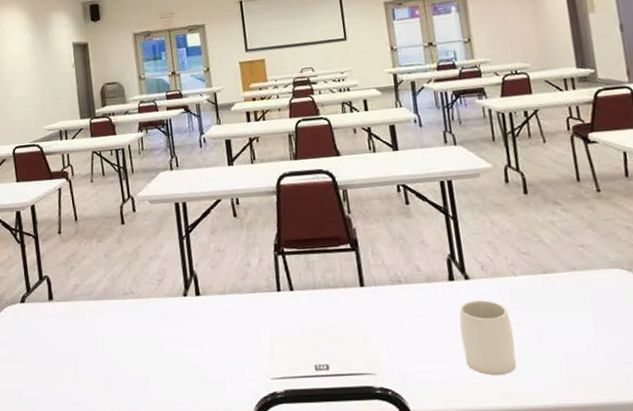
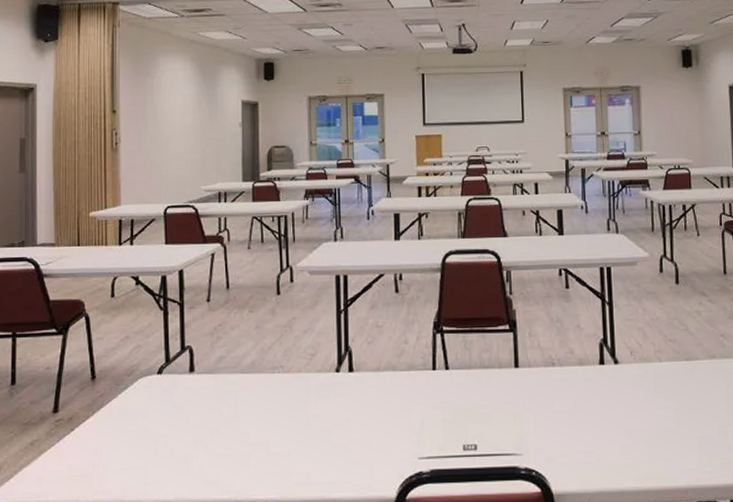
mug: present [459,300,516,375] -> none [605,384,654,456]

